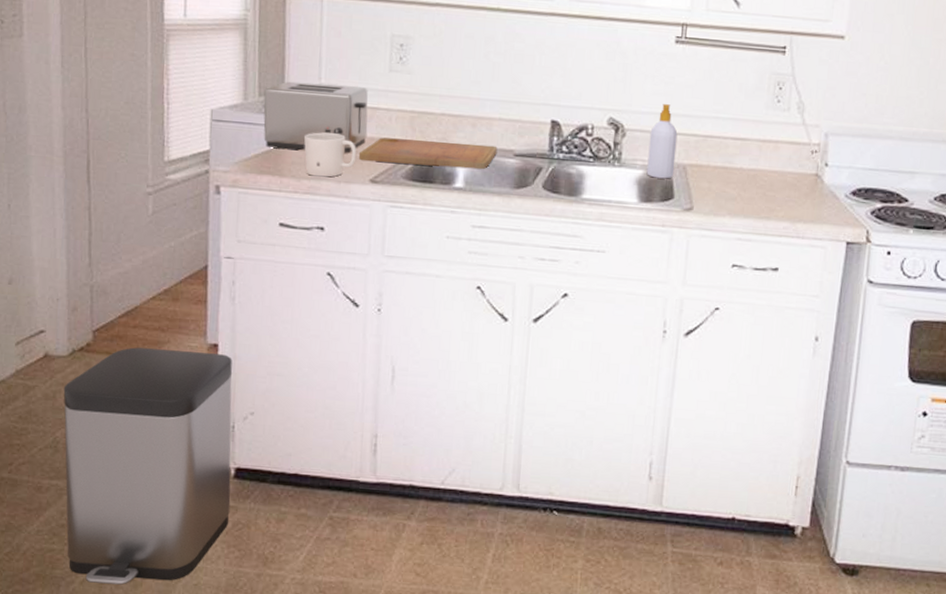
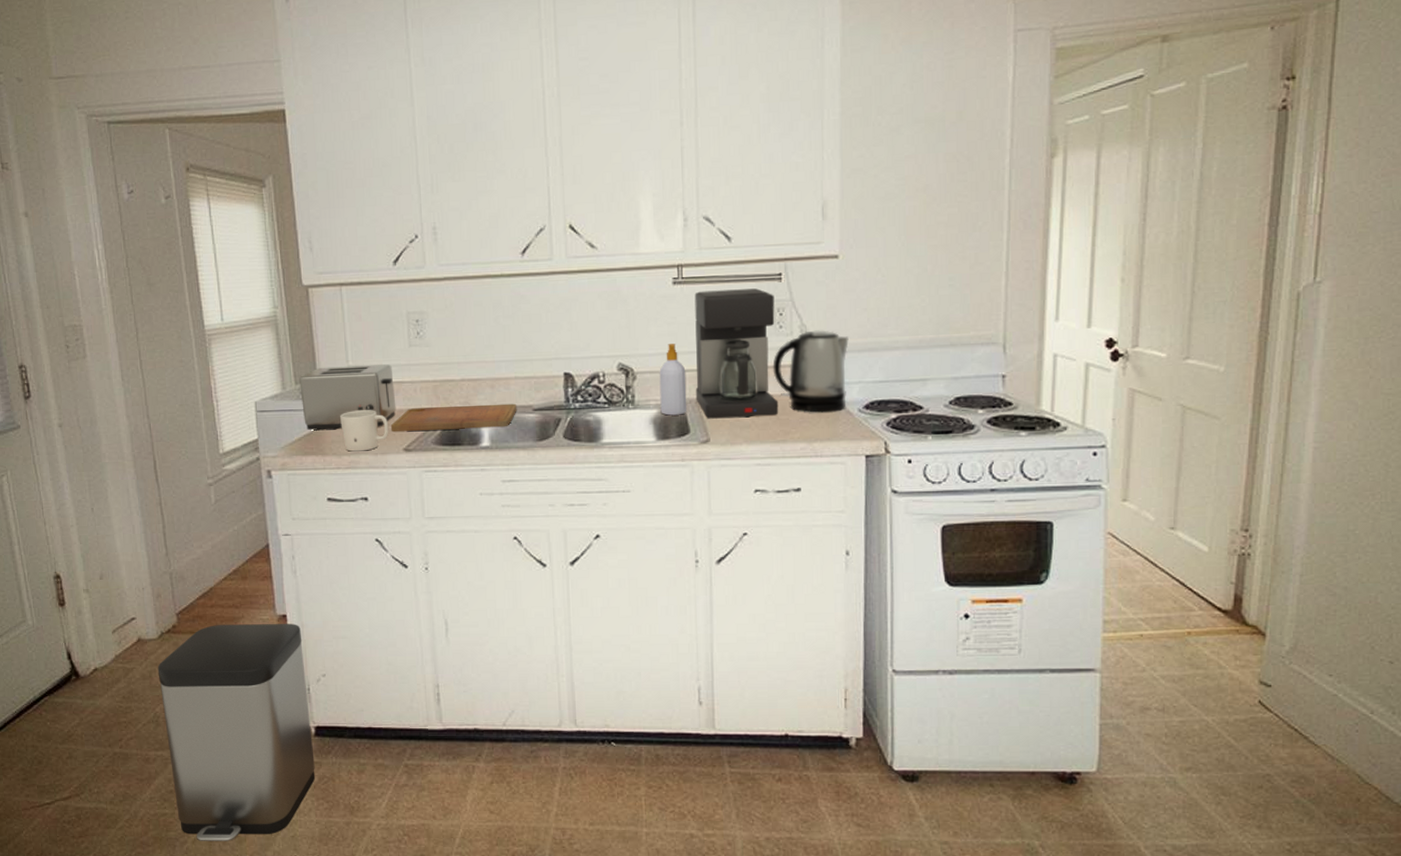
coffee maker: none [684,54,776,191] -> present [694,288,779,419]
kettle: none [765,108,845,194] -> present [772,330,849,413]

